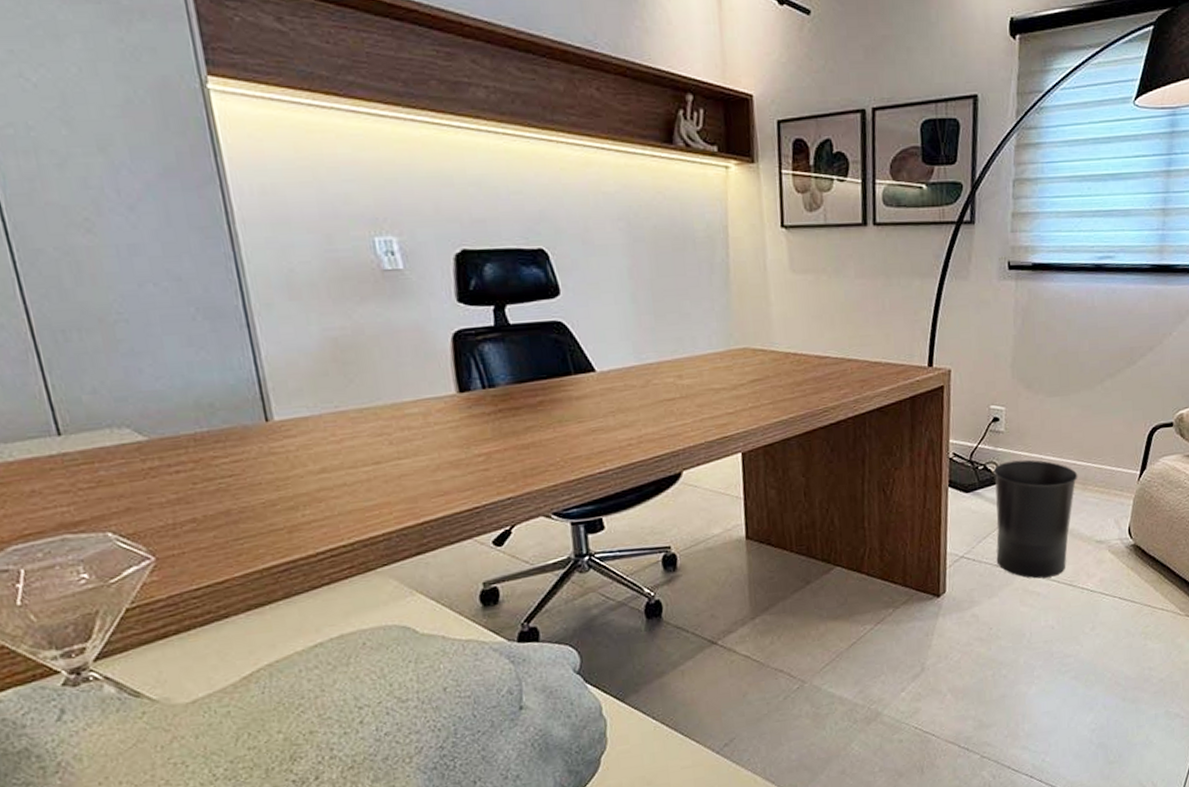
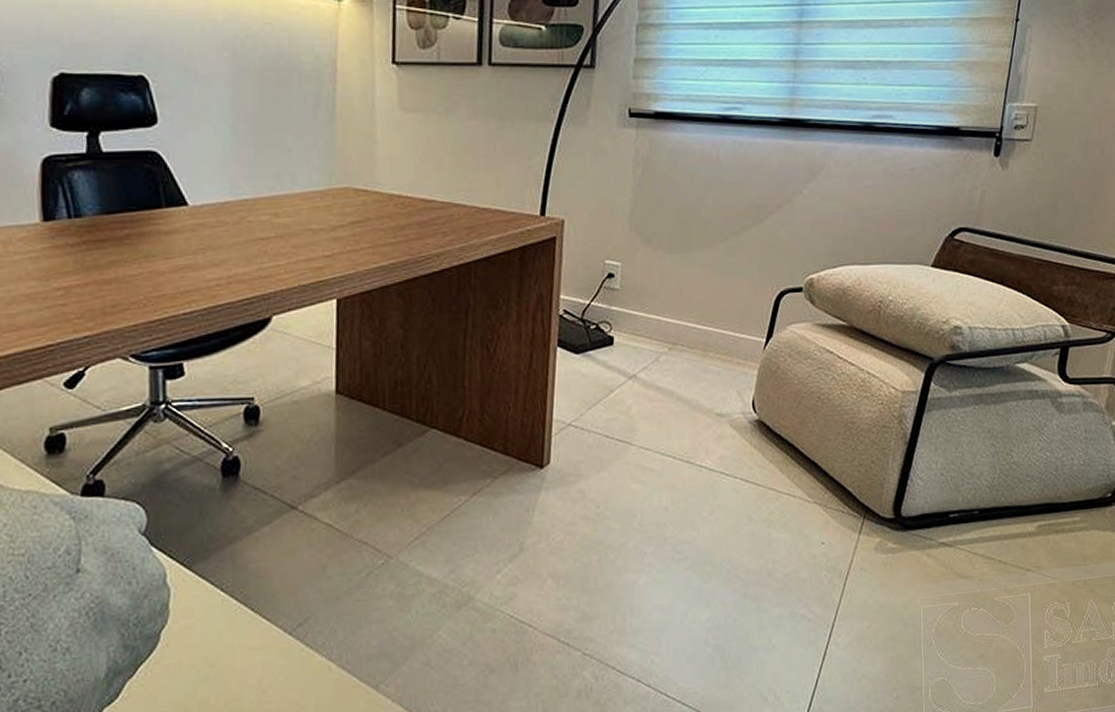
waste bin: present [993,459,1078,579] -> none [606,320,698,453]

